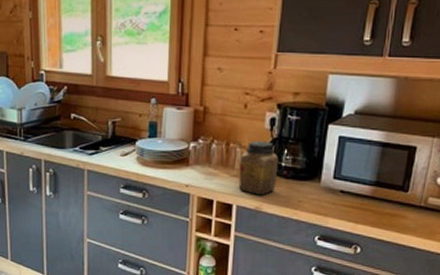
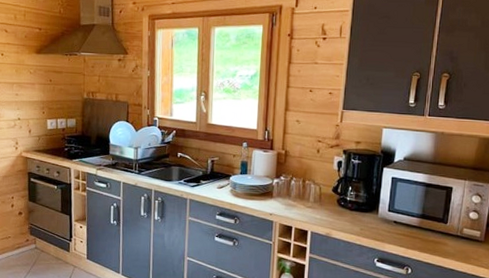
jar: present [238,141,279,196] -> none [312,179,345,224]

